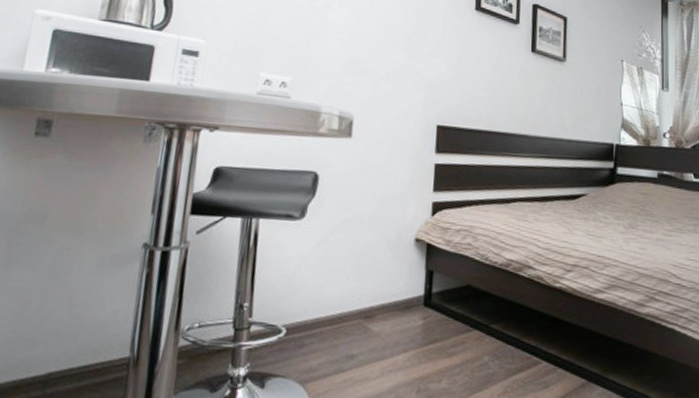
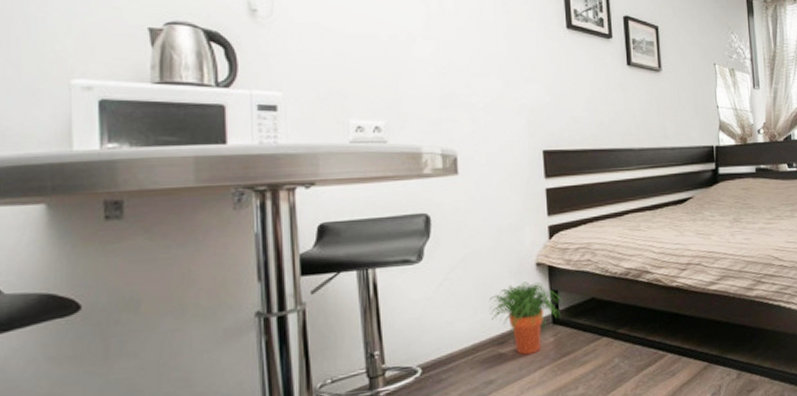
potted plant: none [362,256,438,335] -> present [490,282,564,355]

